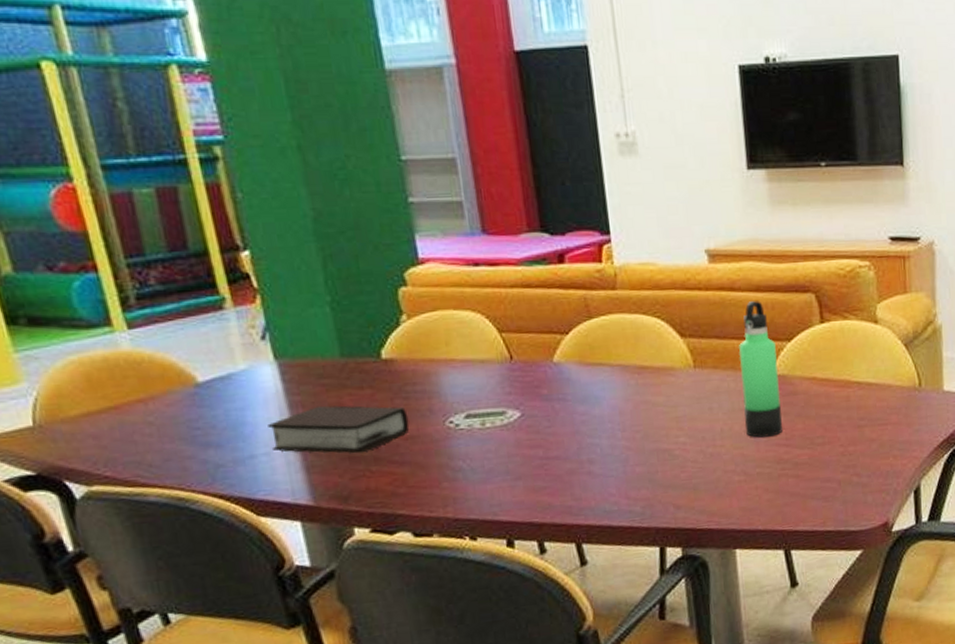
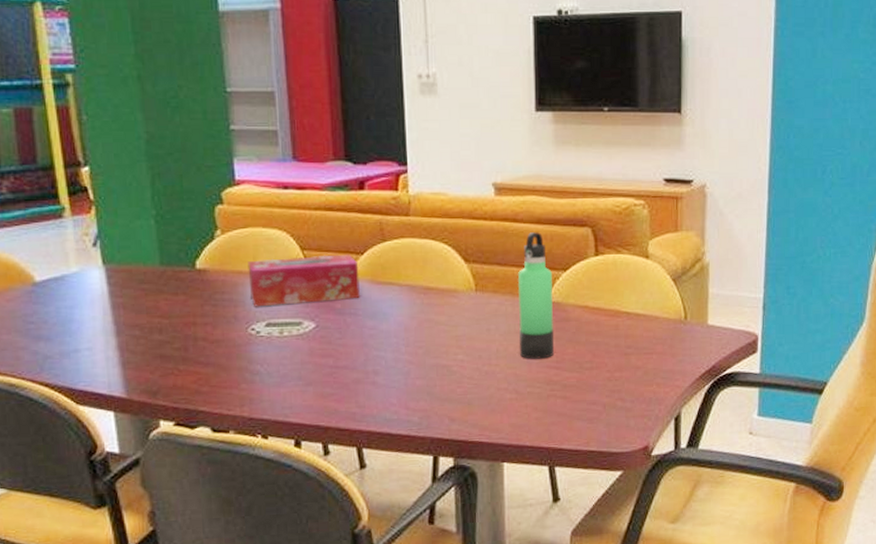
bible: present [268,405,410,454] -> none [92,308,216,353]
tissue box: none [440,334,568,398] -> present [248,254,360,307]

